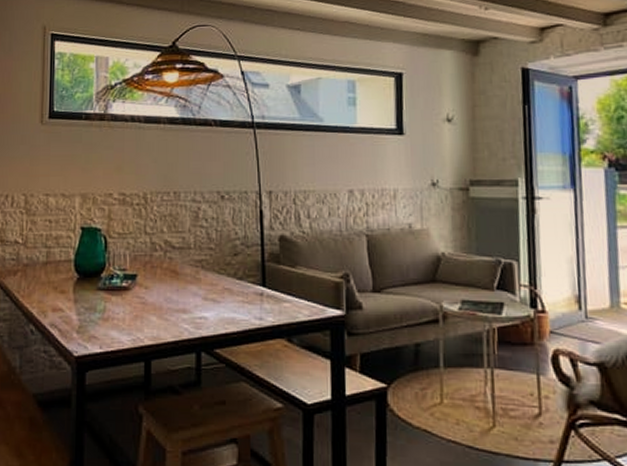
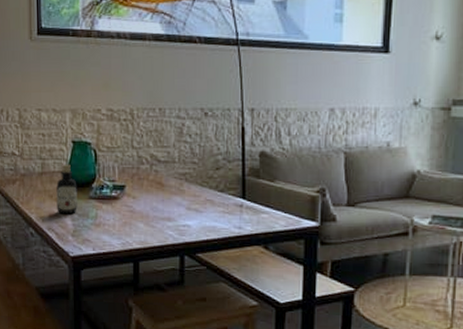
bottle: none [61,252,85,308] -> present [56,164,77,214]

